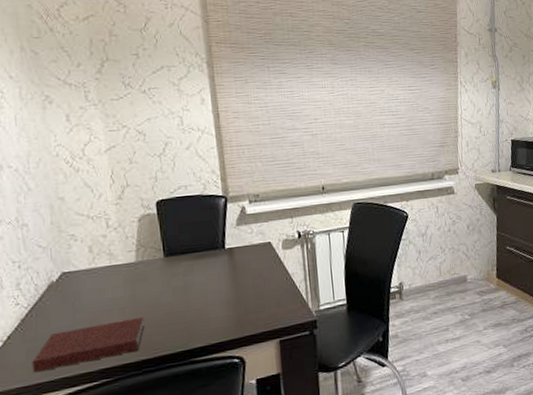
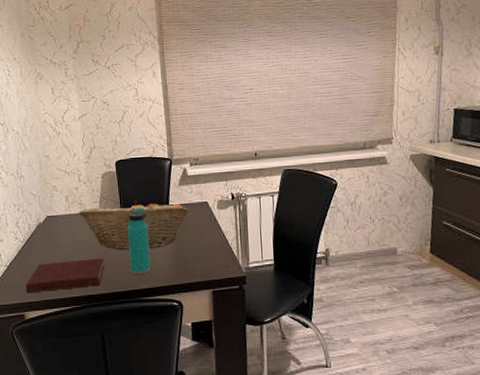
fruit basket: none [108,244,250,306] -> present [79,199,189,250]
water bottle: none [173,253,205,333] -> present [127,207,151,275]

